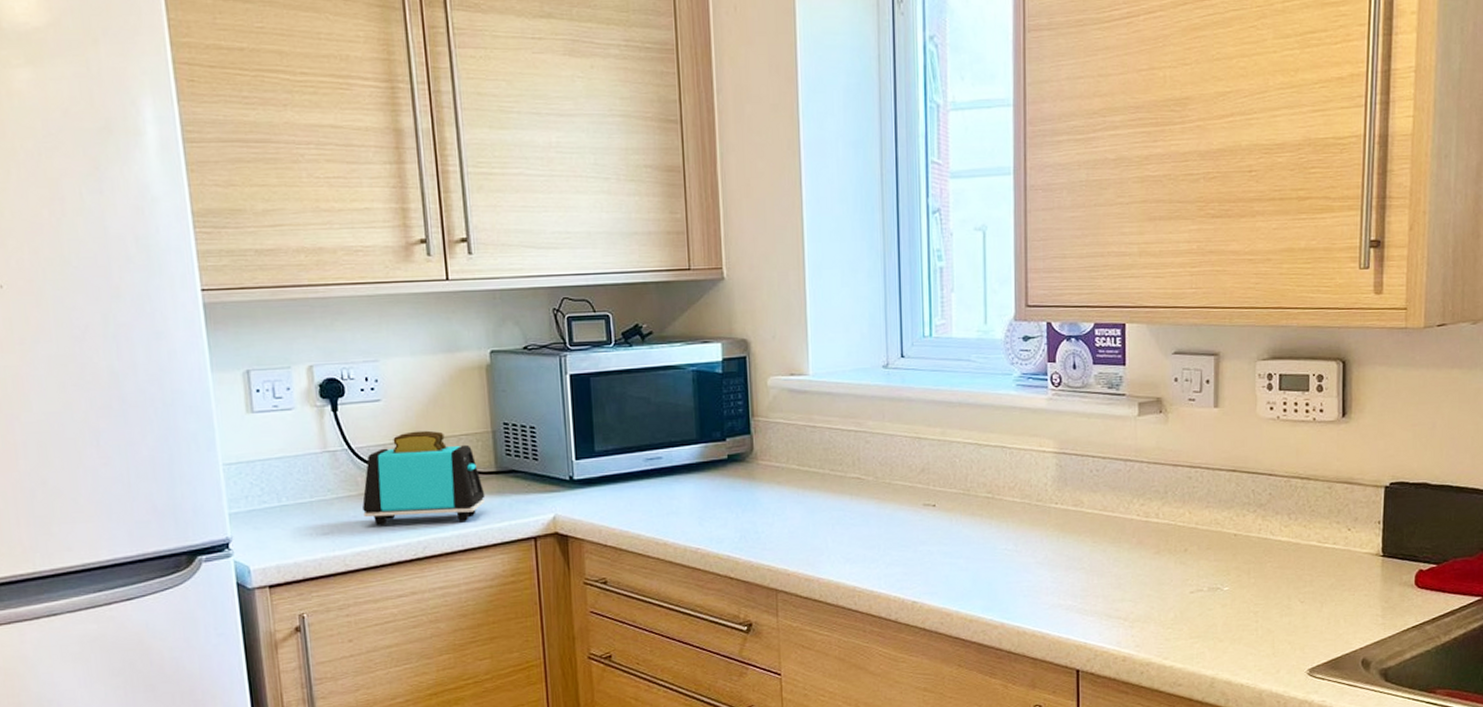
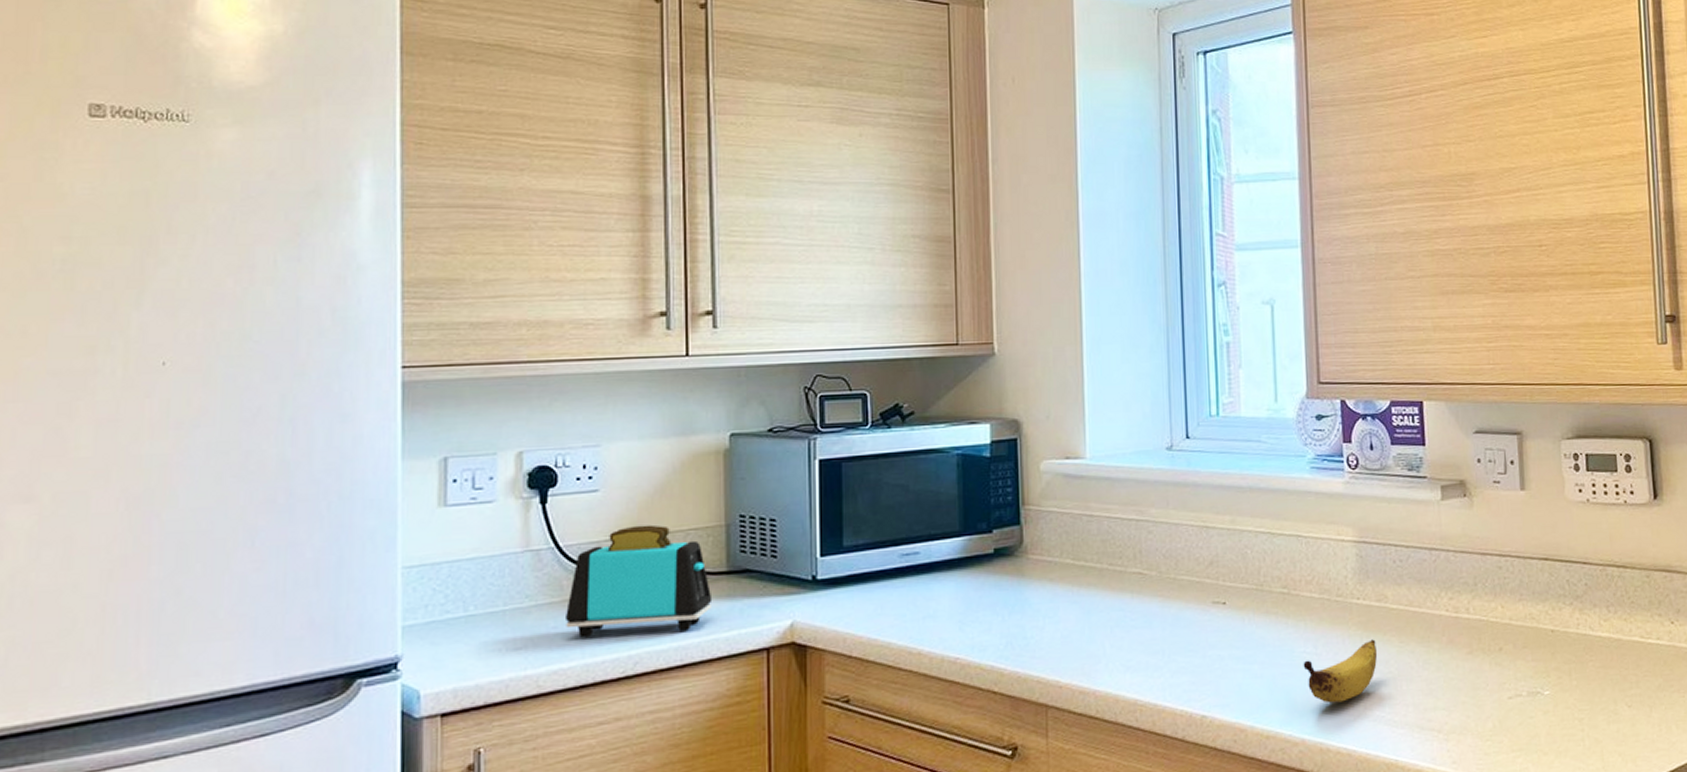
banana: none [1004,539,1072,594] -> present [1303,639,1378,703]

